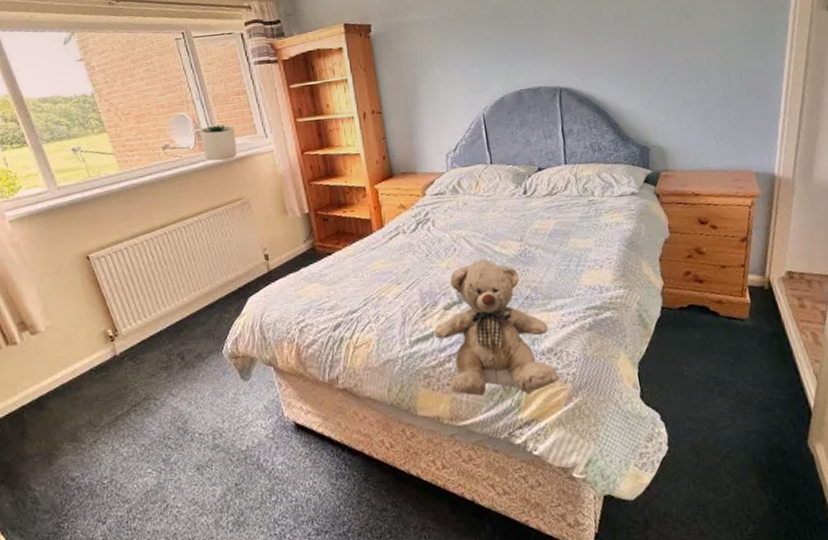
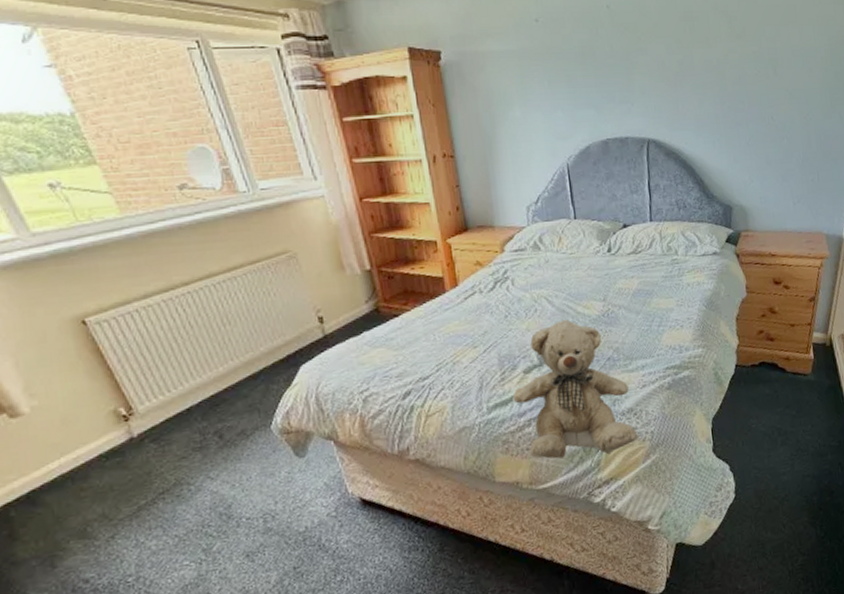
planter: present [199,124,237,161] -> none [227,161,279,206]

